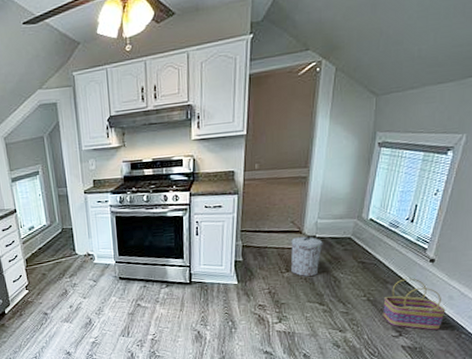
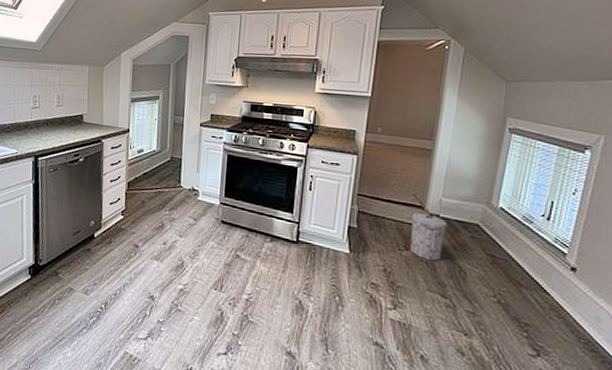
basket: present [383,278,446,330] -> none [516,284,593,358]

